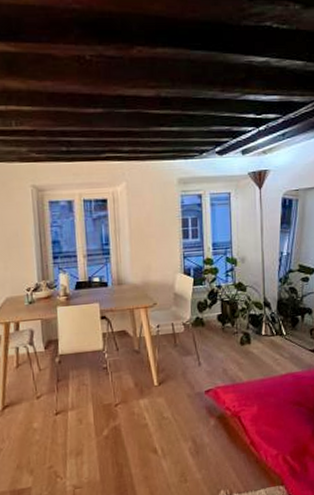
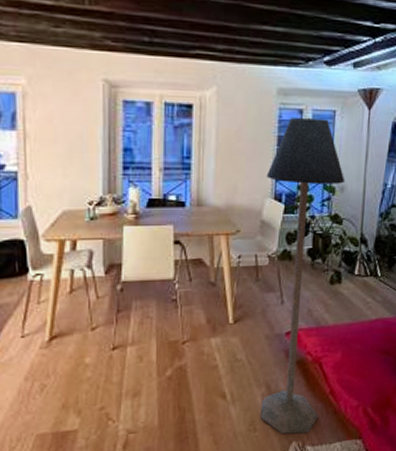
floor lamp: none [175,200,245,484] -> present [260,117,345,434]

